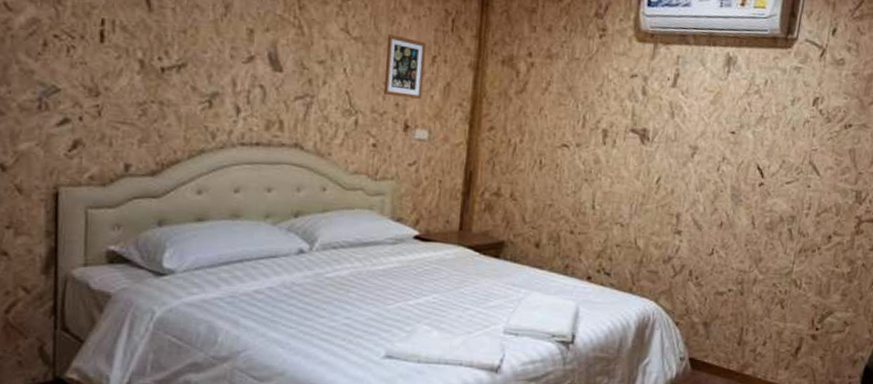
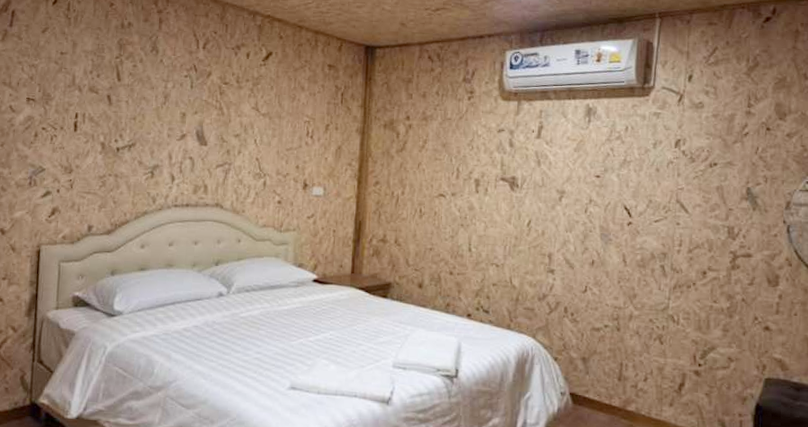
picture frame: present [383,34,426,99] -> none [286,109,320,161]

